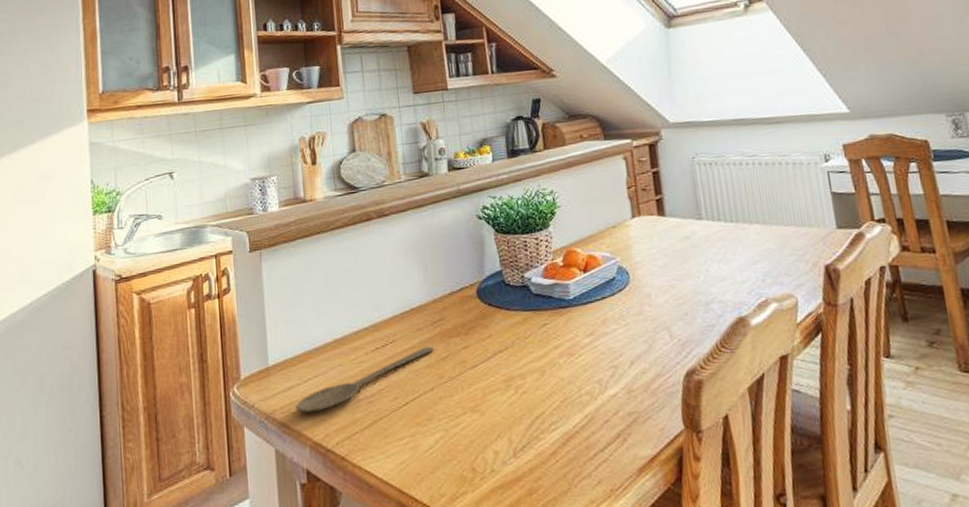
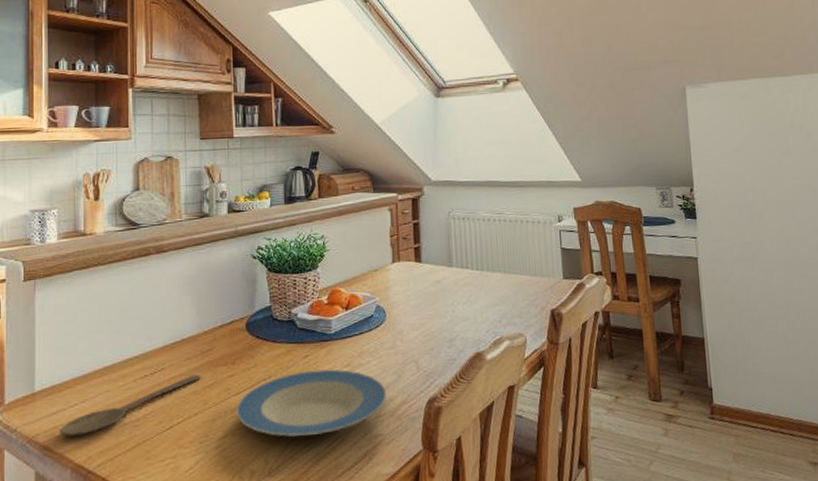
plate: none [473,339,638,414] -> present [236,369,386,437]

